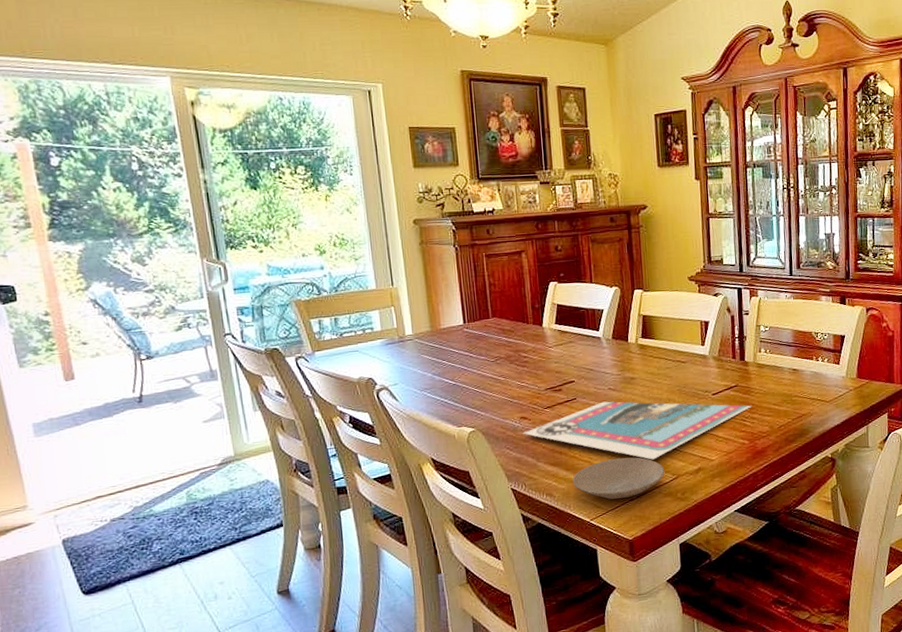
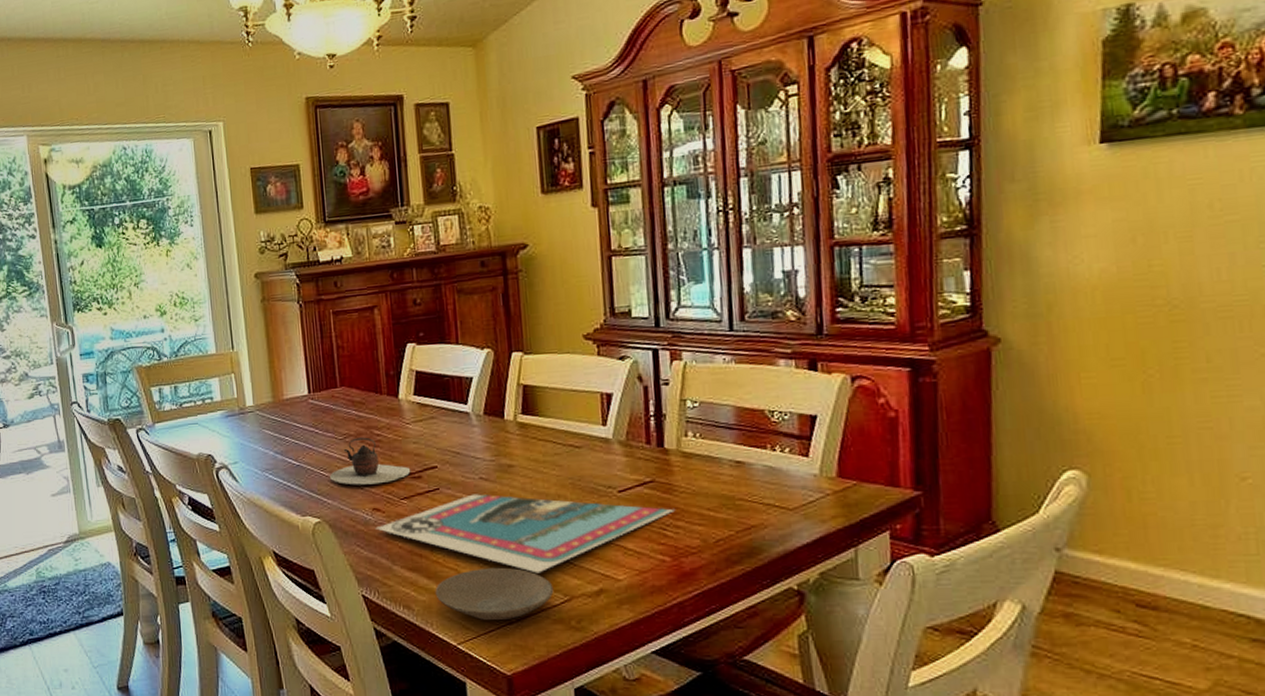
teapot: none [483,359,553,399] -> present [330,437,411,485]

